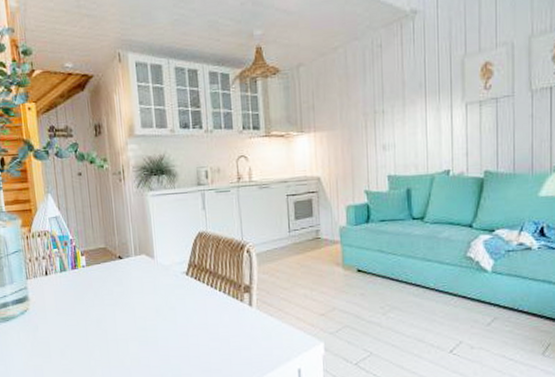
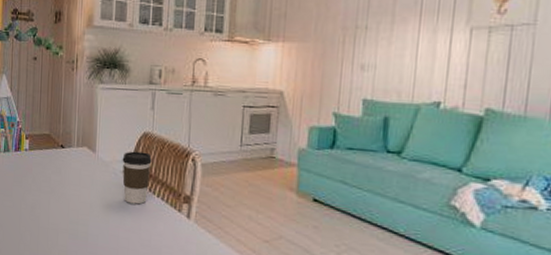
coffee cup: none [181,251,210,302] -> present [122,151,152,205]

